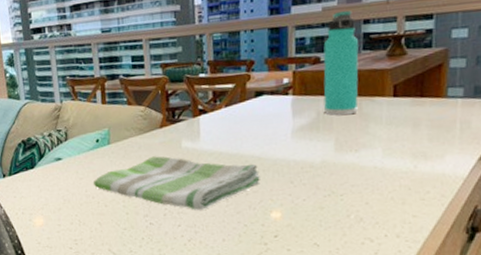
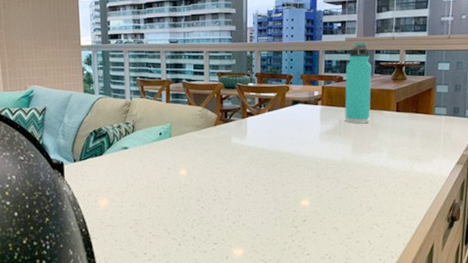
dish towel: present [94,156,261,210] -> none [155,149,295,197]

